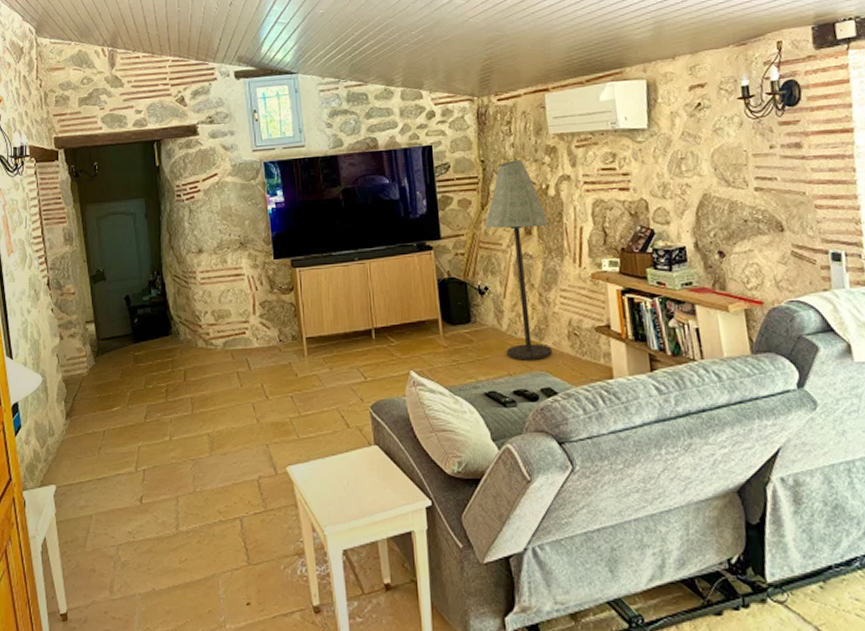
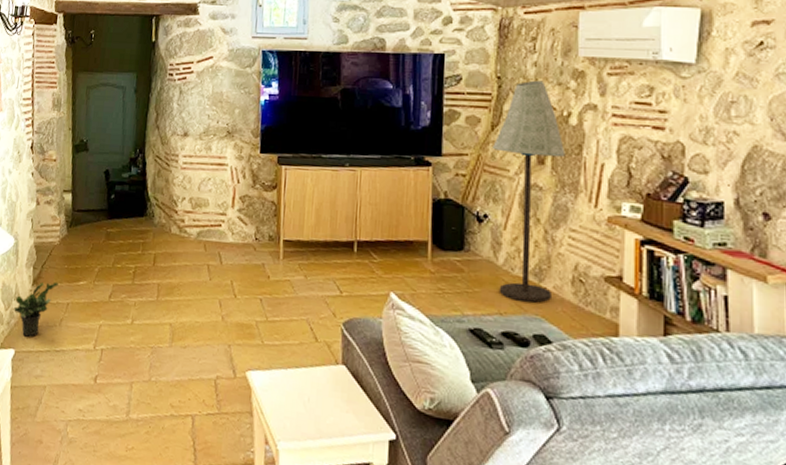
potted plant: none [50,412,92,470] -> present [14,281,58,337]

